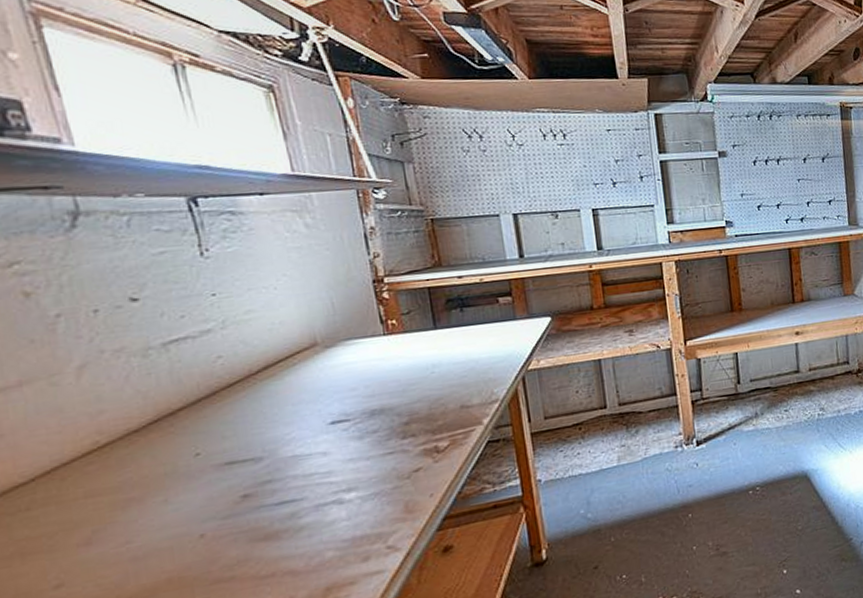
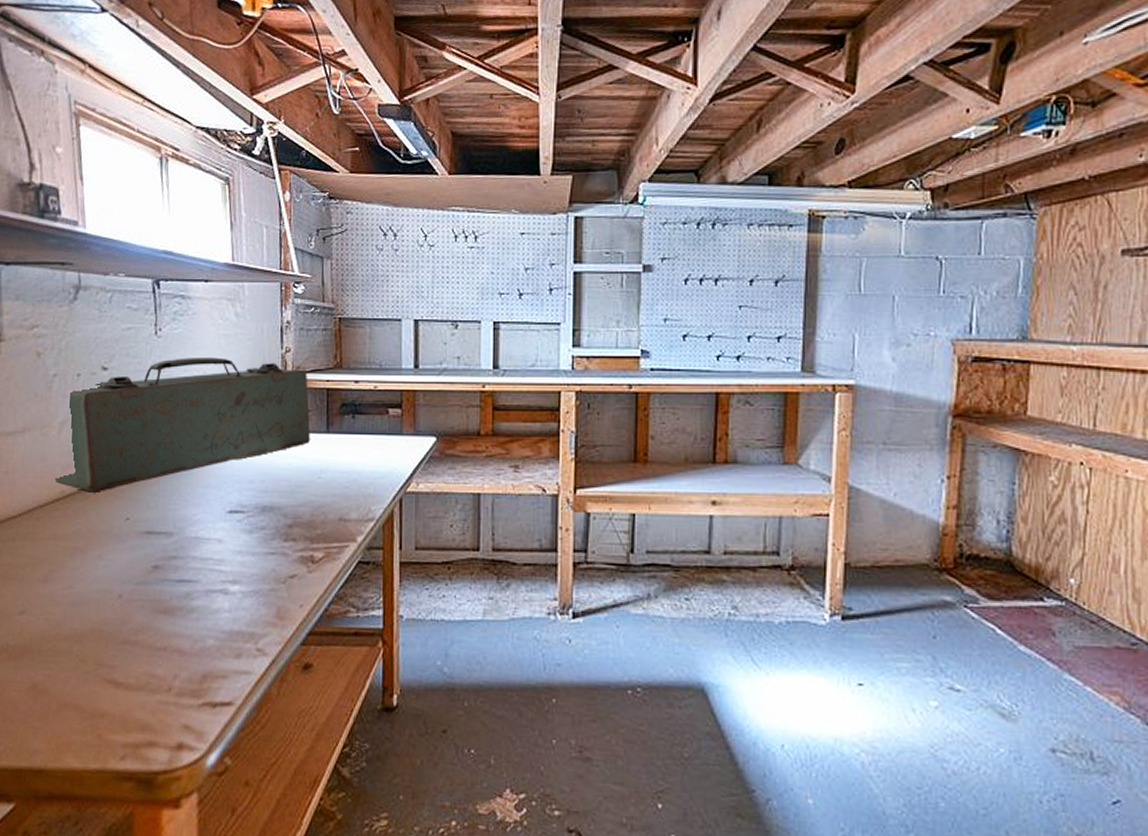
toolbox: none [80,270,416,437] -> present [54,357,310,493]

